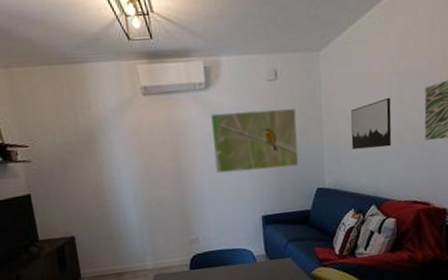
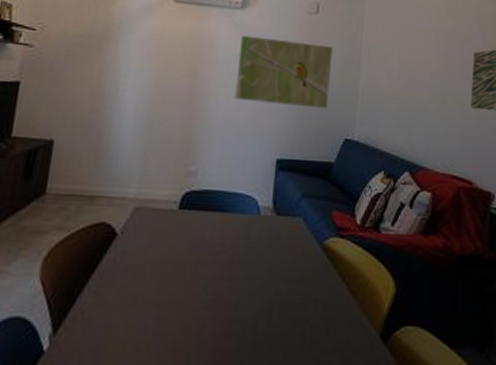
wall art: present [350,97,392,150] -> none [389,54,436,108]

